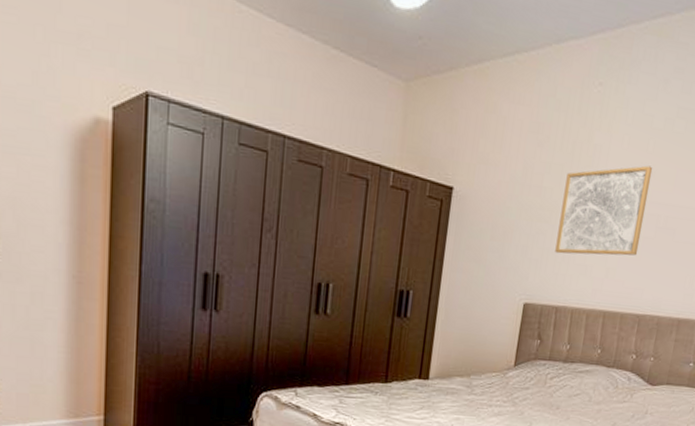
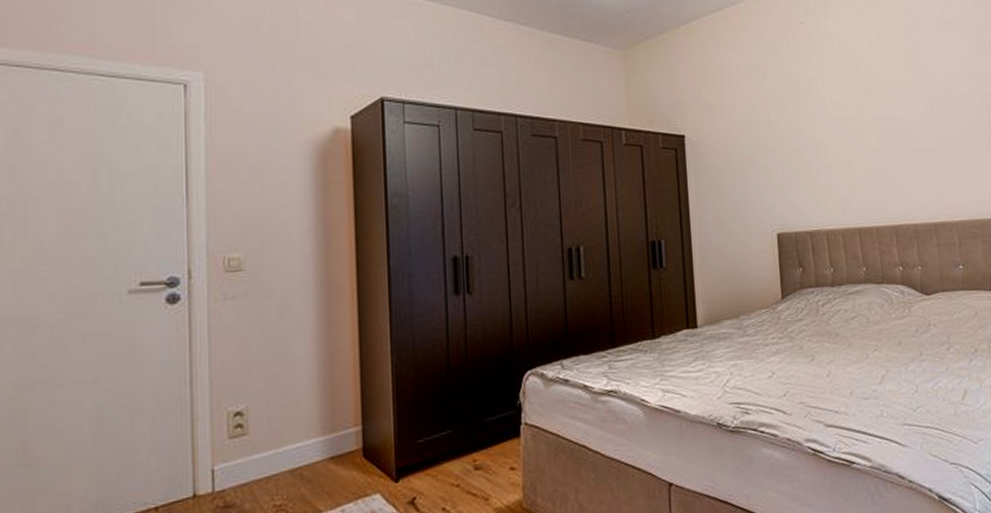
wall art: present [555,165,653,256] -> none [790,86,877,180]

